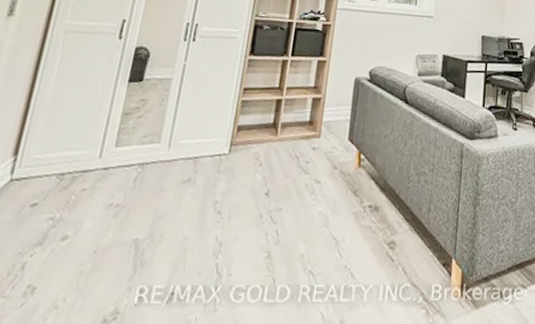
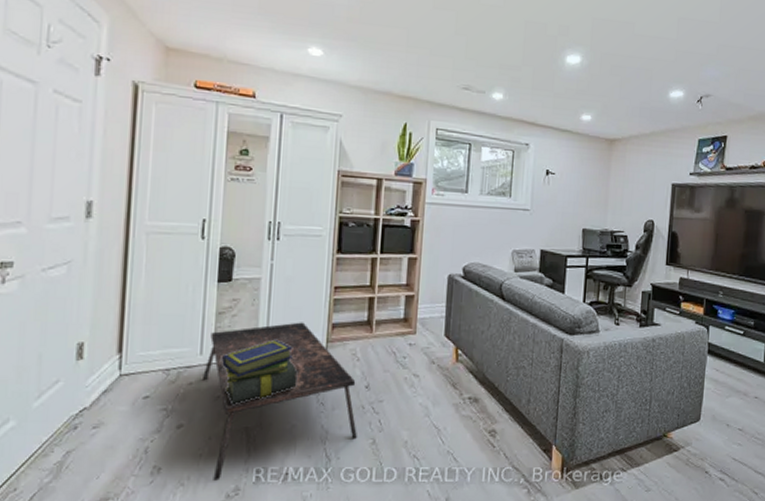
coffee table: none [91,124,256,302] -> present [203,322,357,481]
stack of books: none [120,142,197,213] -> present [222,339,297,404]

